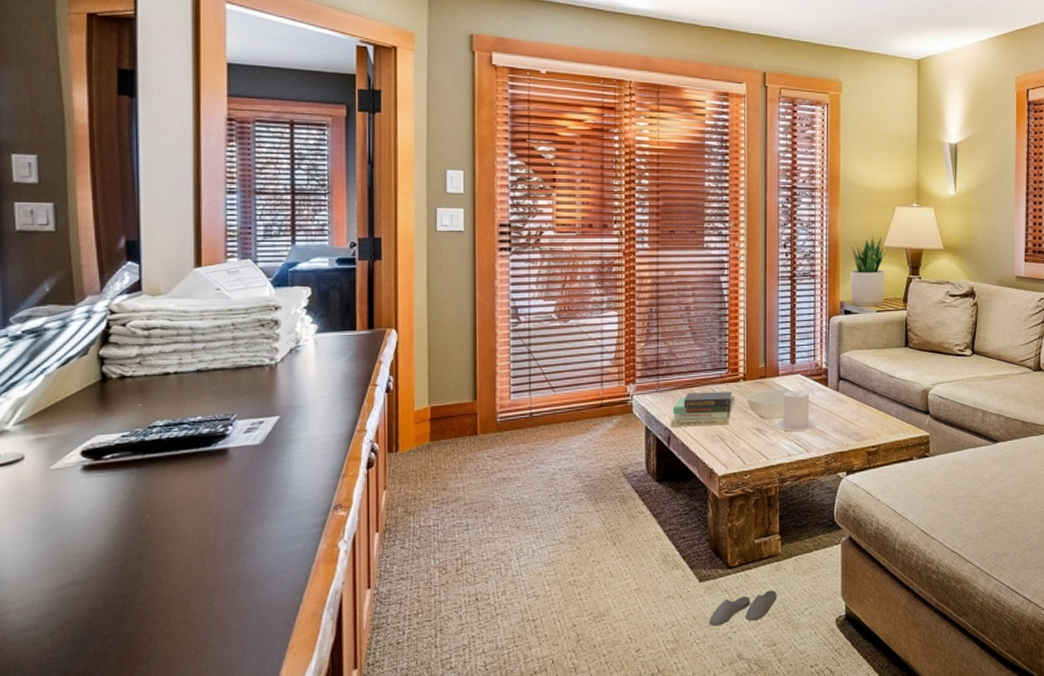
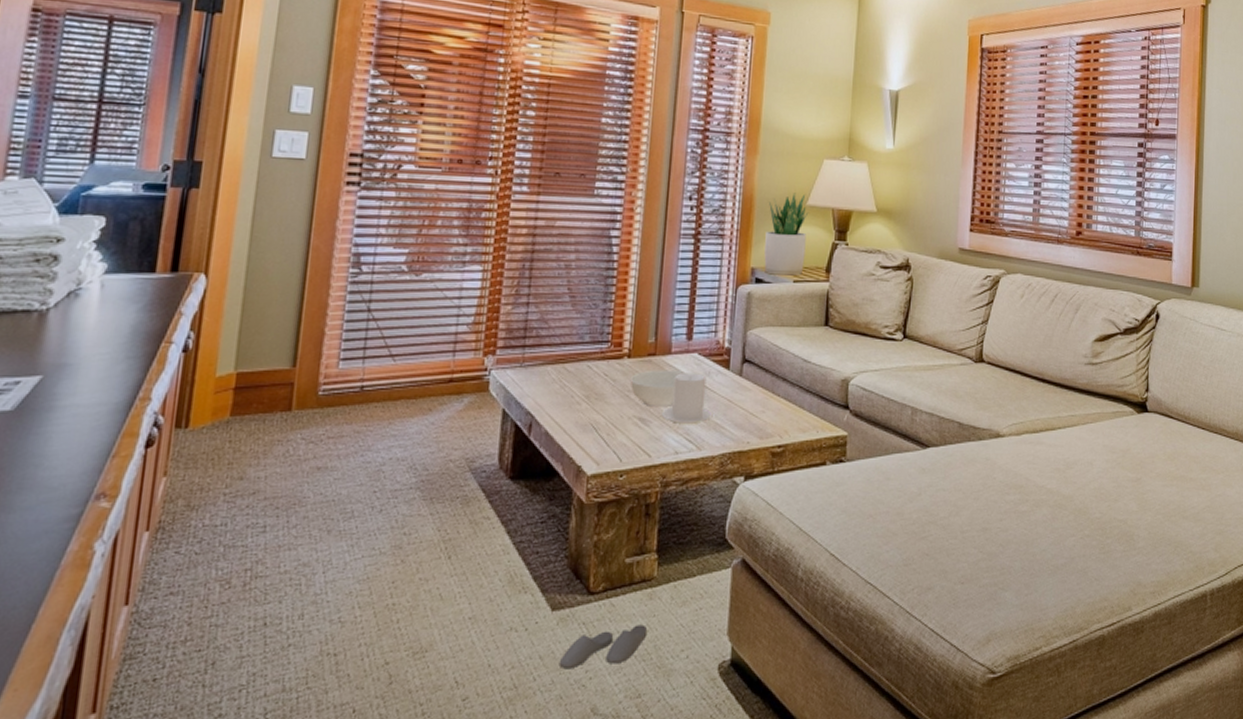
books: present [671,391,735,427] -> none [534,370,616,412]

